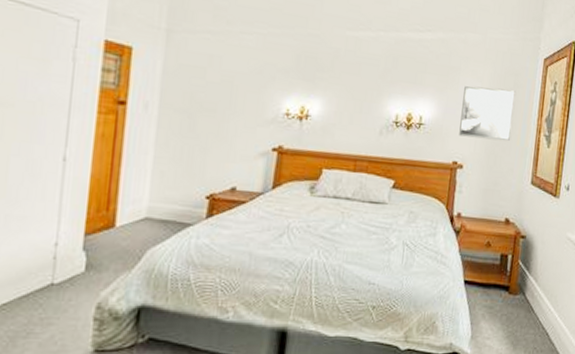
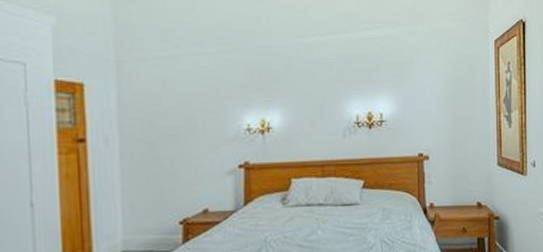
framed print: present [459,86,515,141] -> none [420,76,471,128]

